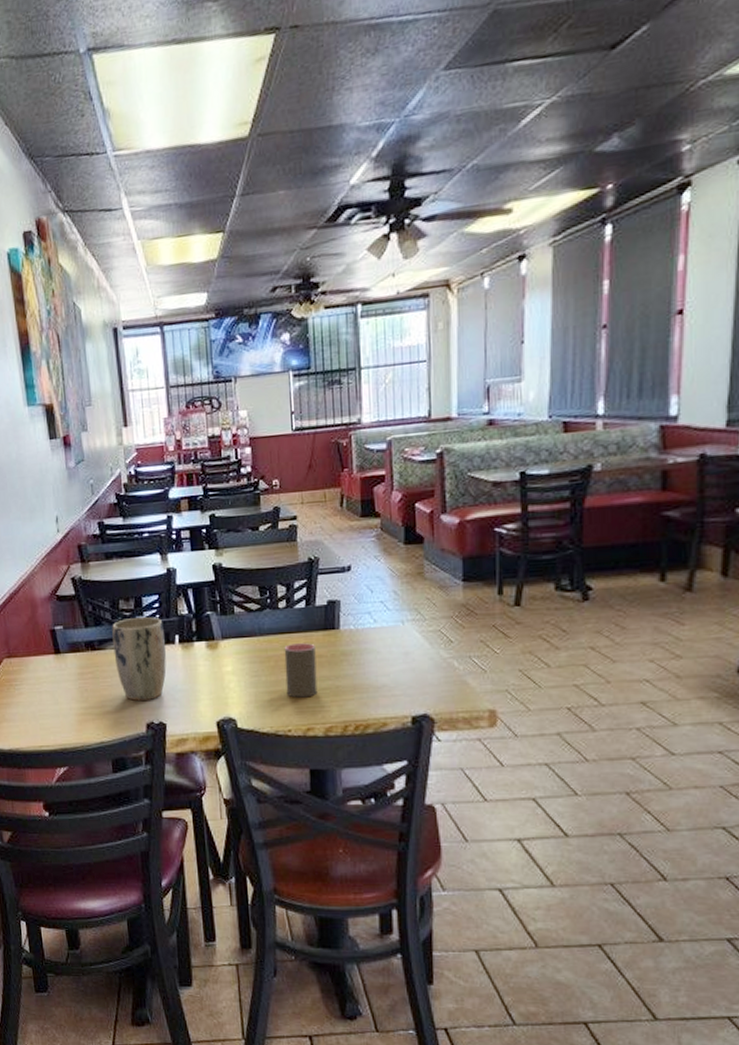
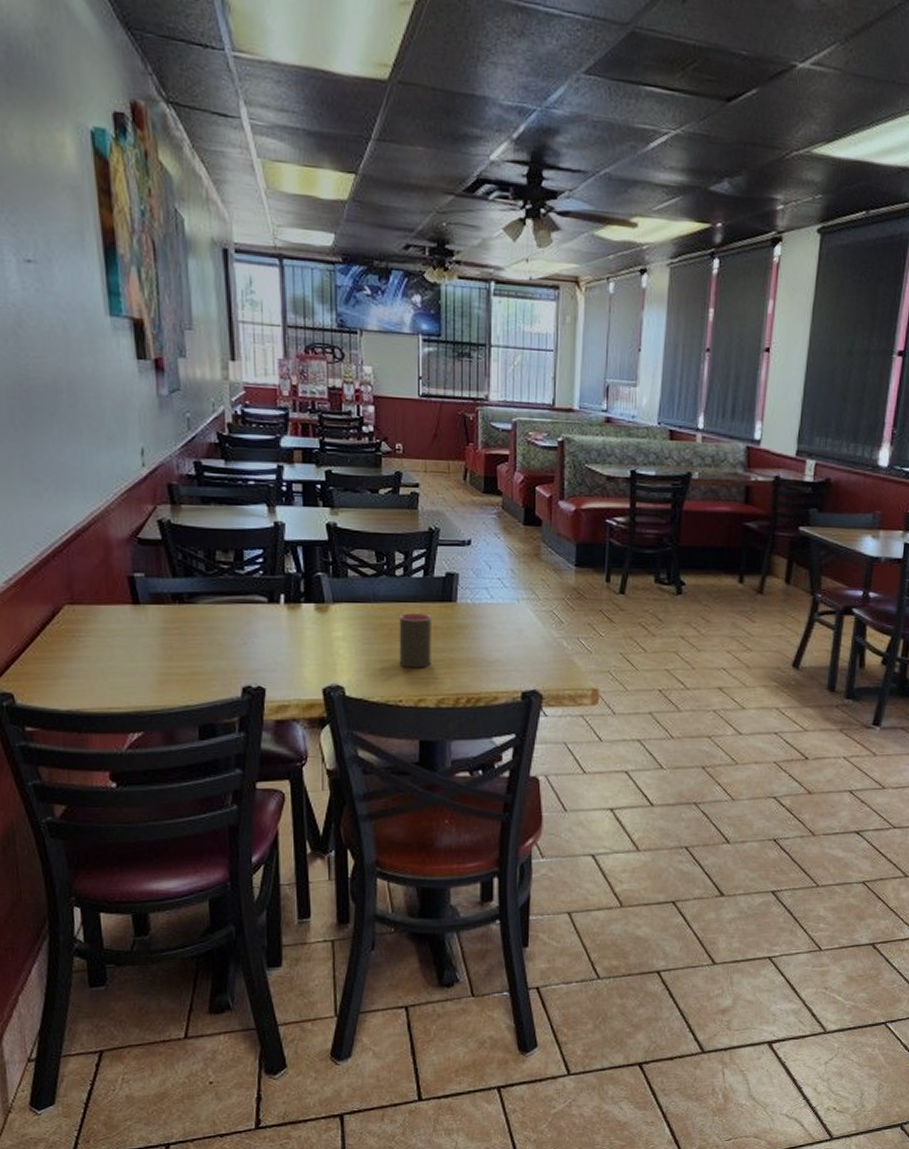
plant pot: present [112,617,167,701] -> none [206,572,270,662]

